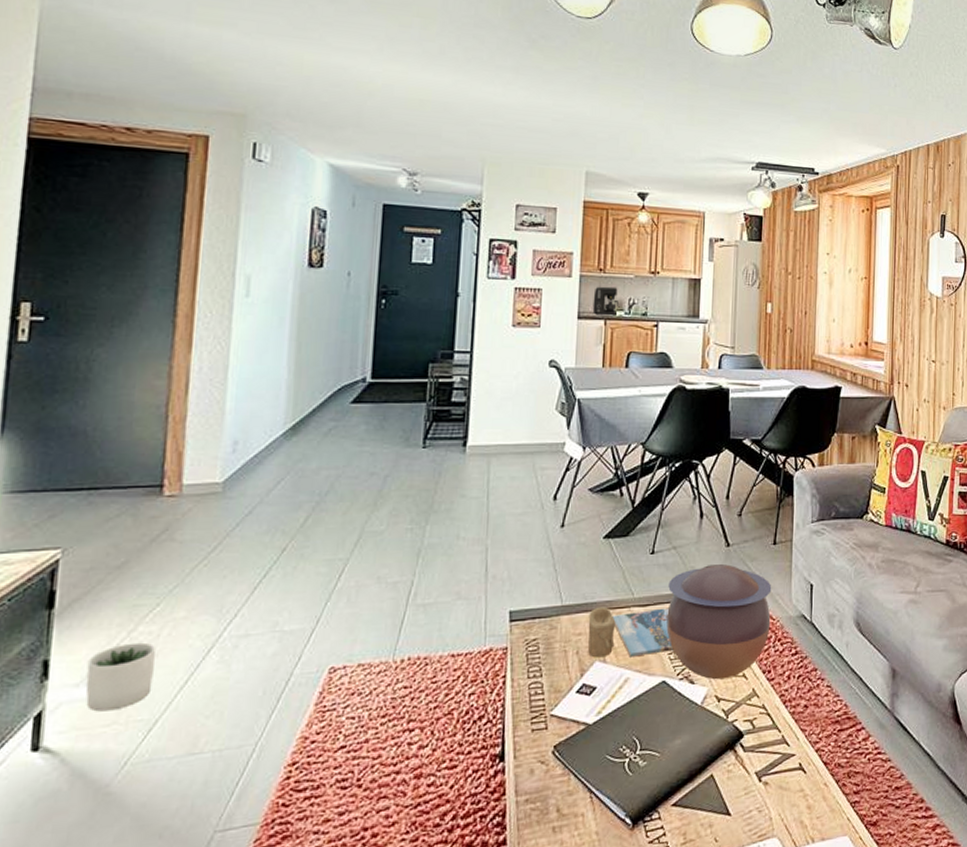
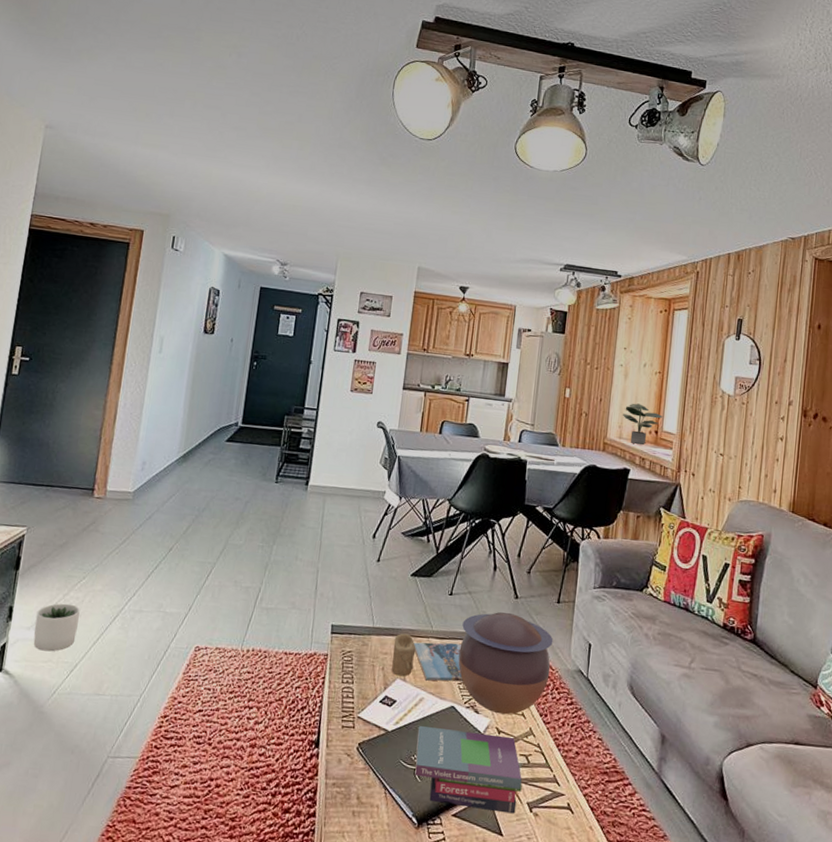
coffee maker: present [592,286,619,315] -> none [415,363,437,388]
books: none [624,703,749,795] -> present [415,726,522,814]
potted plant: none [829,313,872,359] -> present [622,403,663,446]

